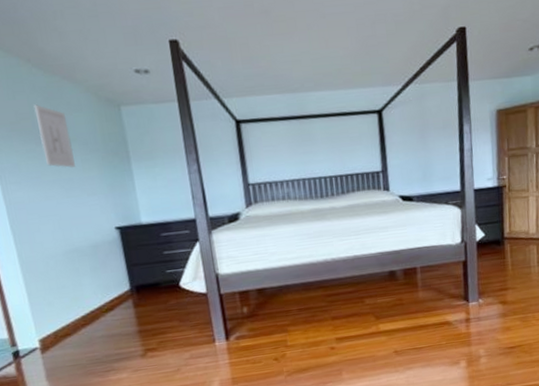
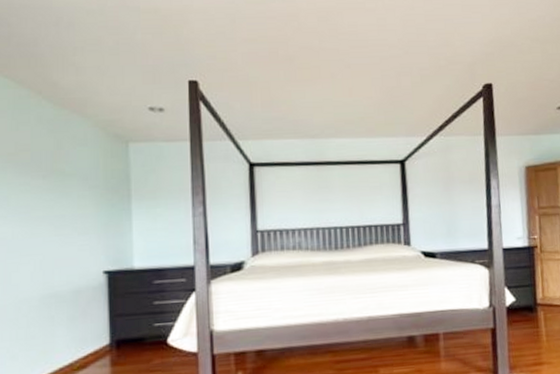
wall art: present [33,104,75,169] -> none [36,136,71,205]

